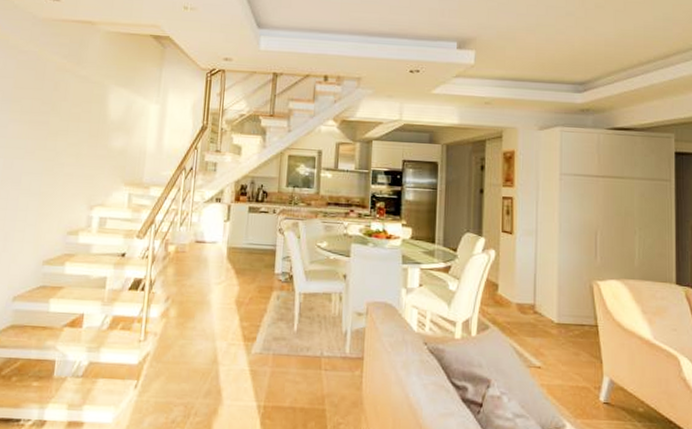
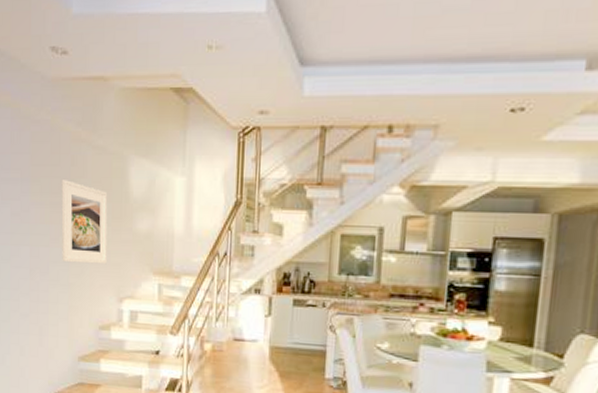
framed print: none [35,102,86,176] -> present [61,180,108,265]

